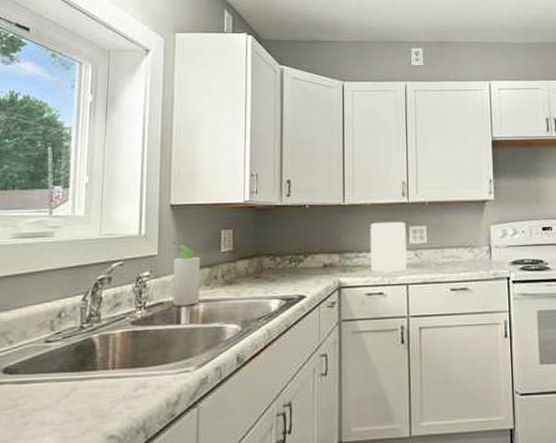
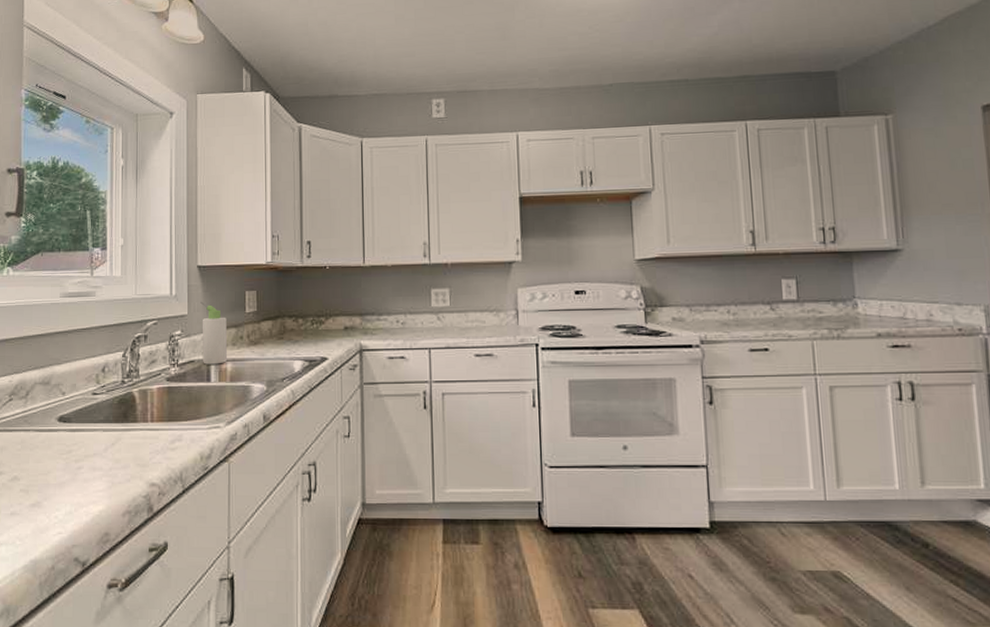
canister: present [370,221,407,272] -> none [390,283,429,336]

